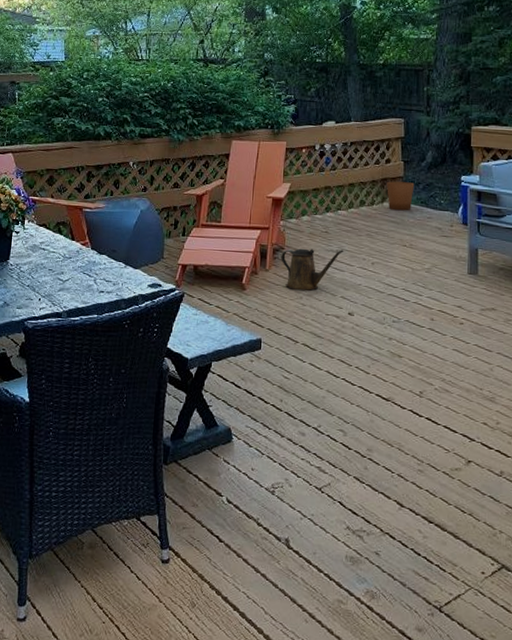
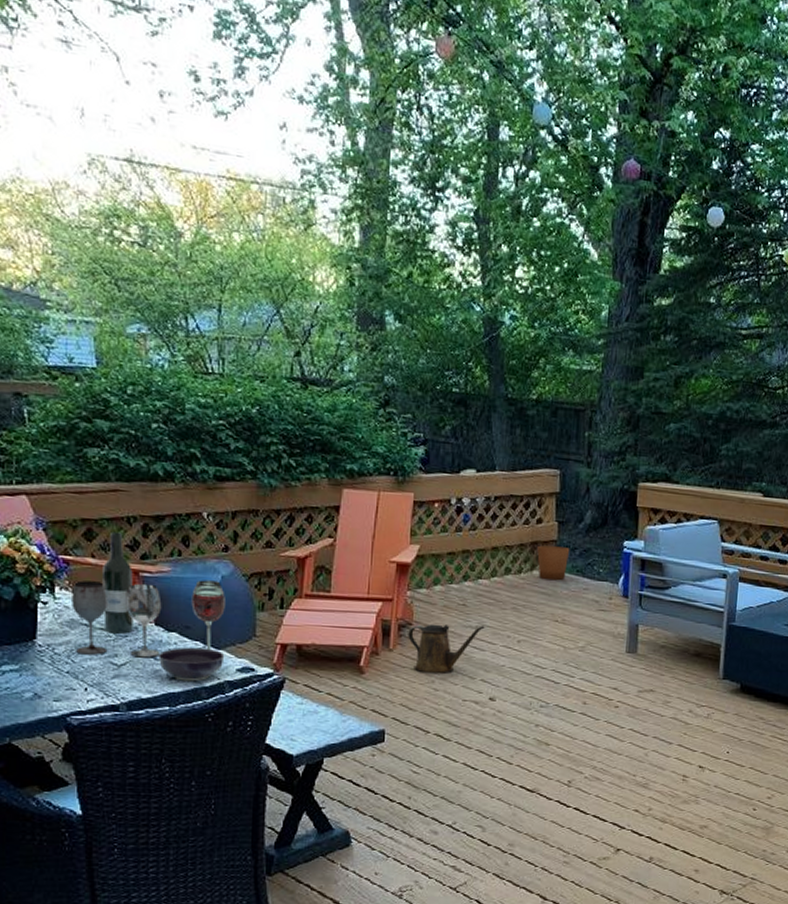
wineglass: none [35,215,97,275] -> present [72,580,162,658]
wine bottle: none [55,178,79,256] -> present [102,531,133,634]
bowl: none [92,267,140,295] -> present [159,647,225,682]
wineglass: none [118,213,143,269] -> present [191,580,225,650]

